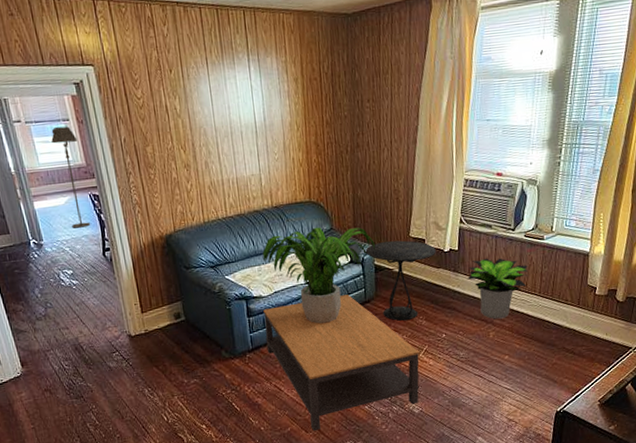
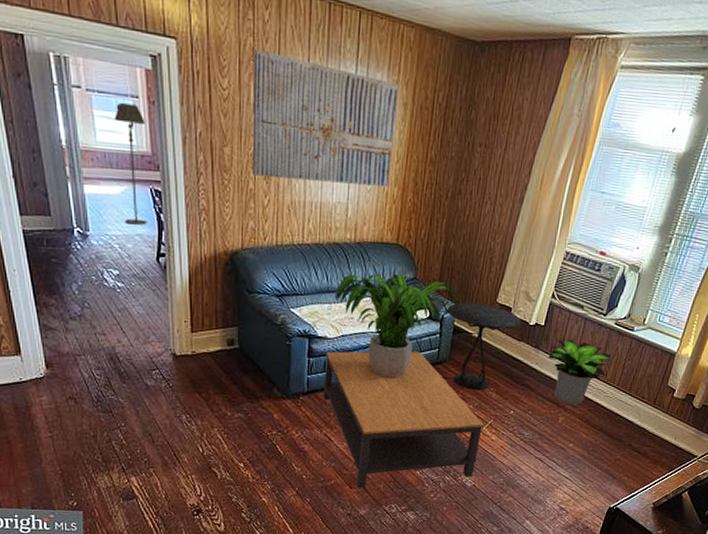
wall art: none [159,59,293,166] -> present [251,48,398,187]

